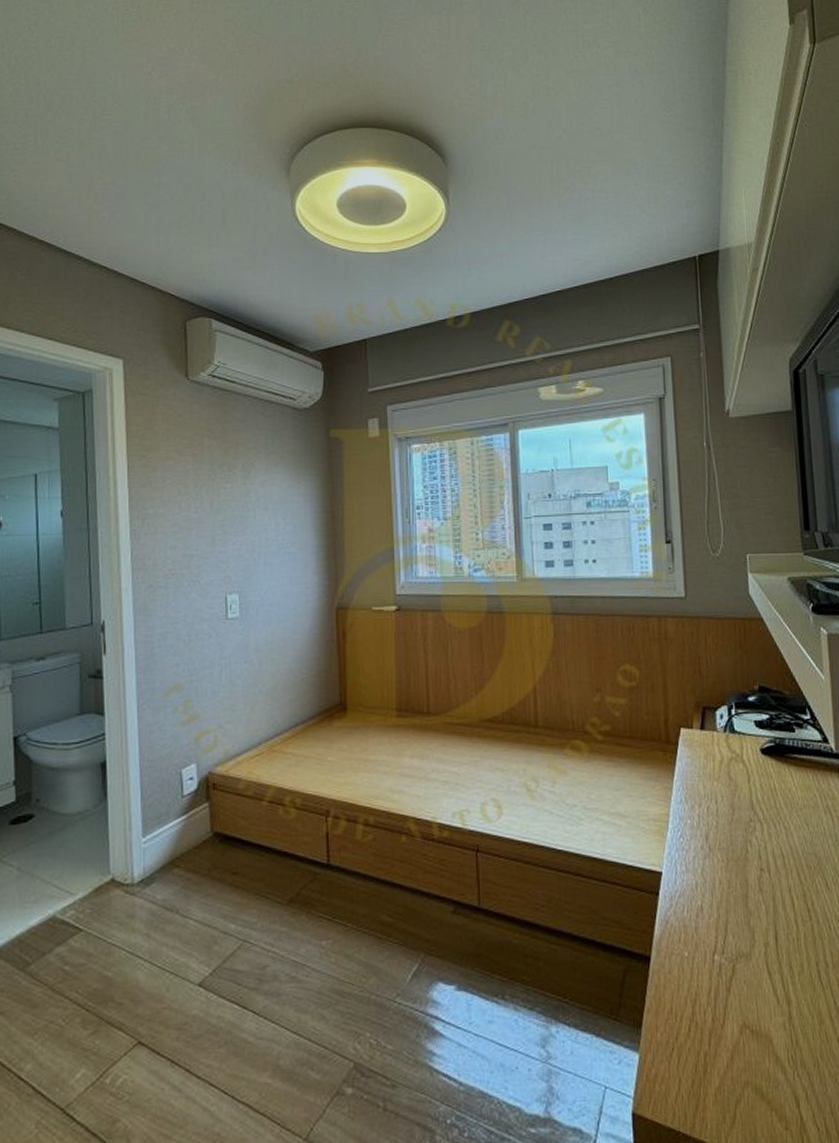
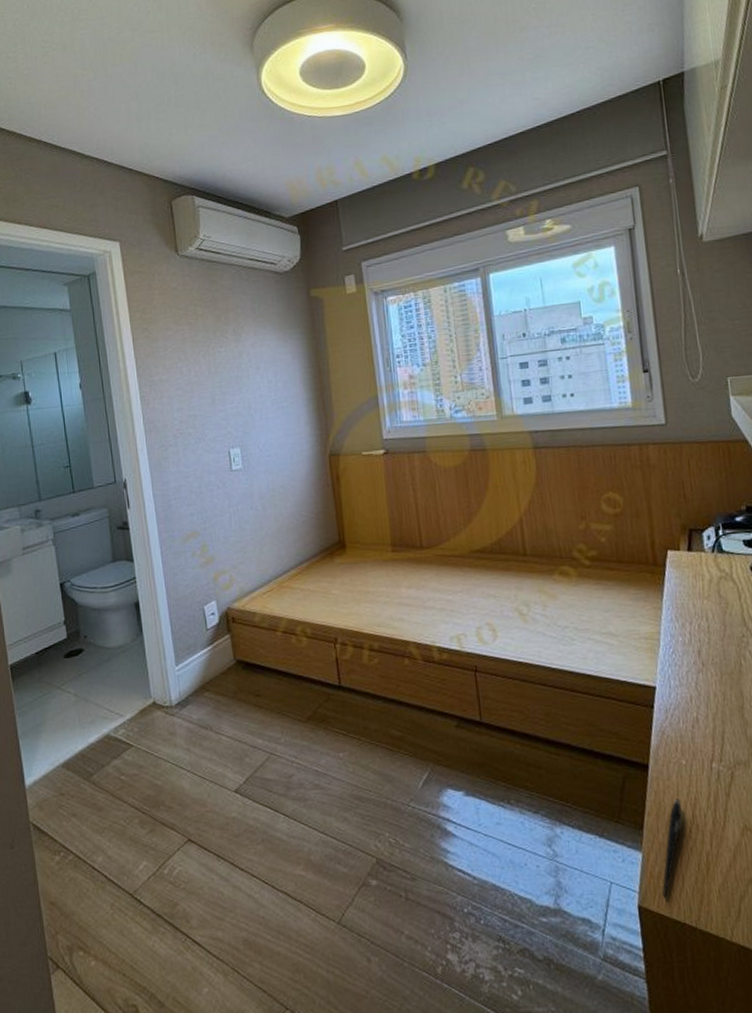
pen: none [658,994,682,1104] -> present [662,799,682,898]

